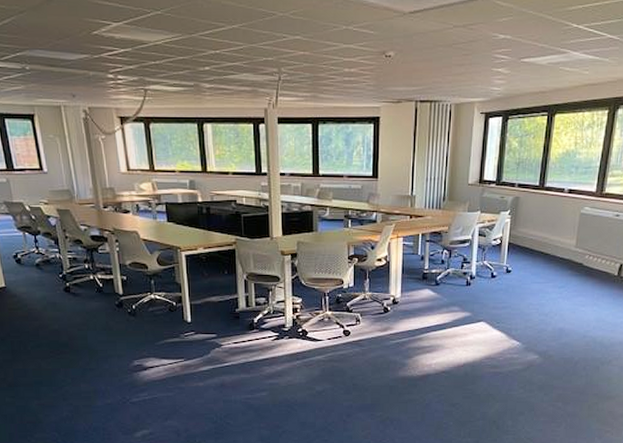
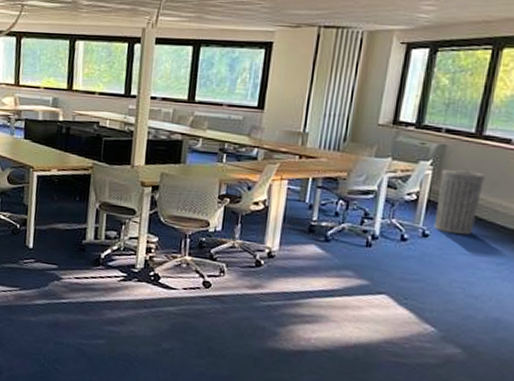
trash can: none [514,215,548,268] -> present [434,168,485,235]

